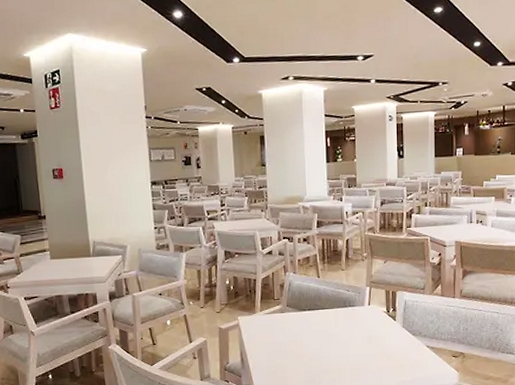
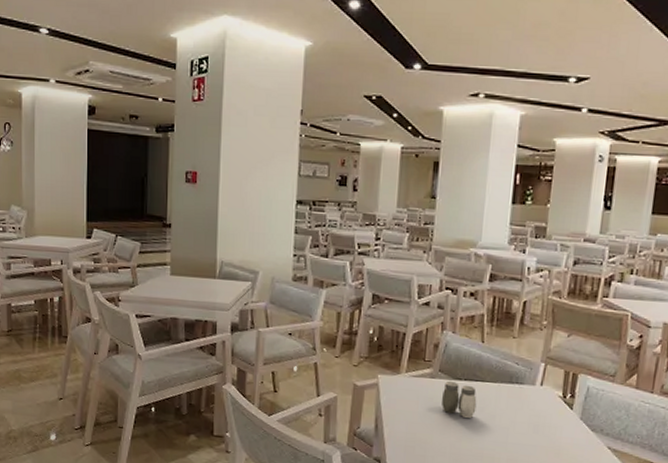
salt and pepper shaker: none [292,313,321,341] -> present [442,381,477,418]

